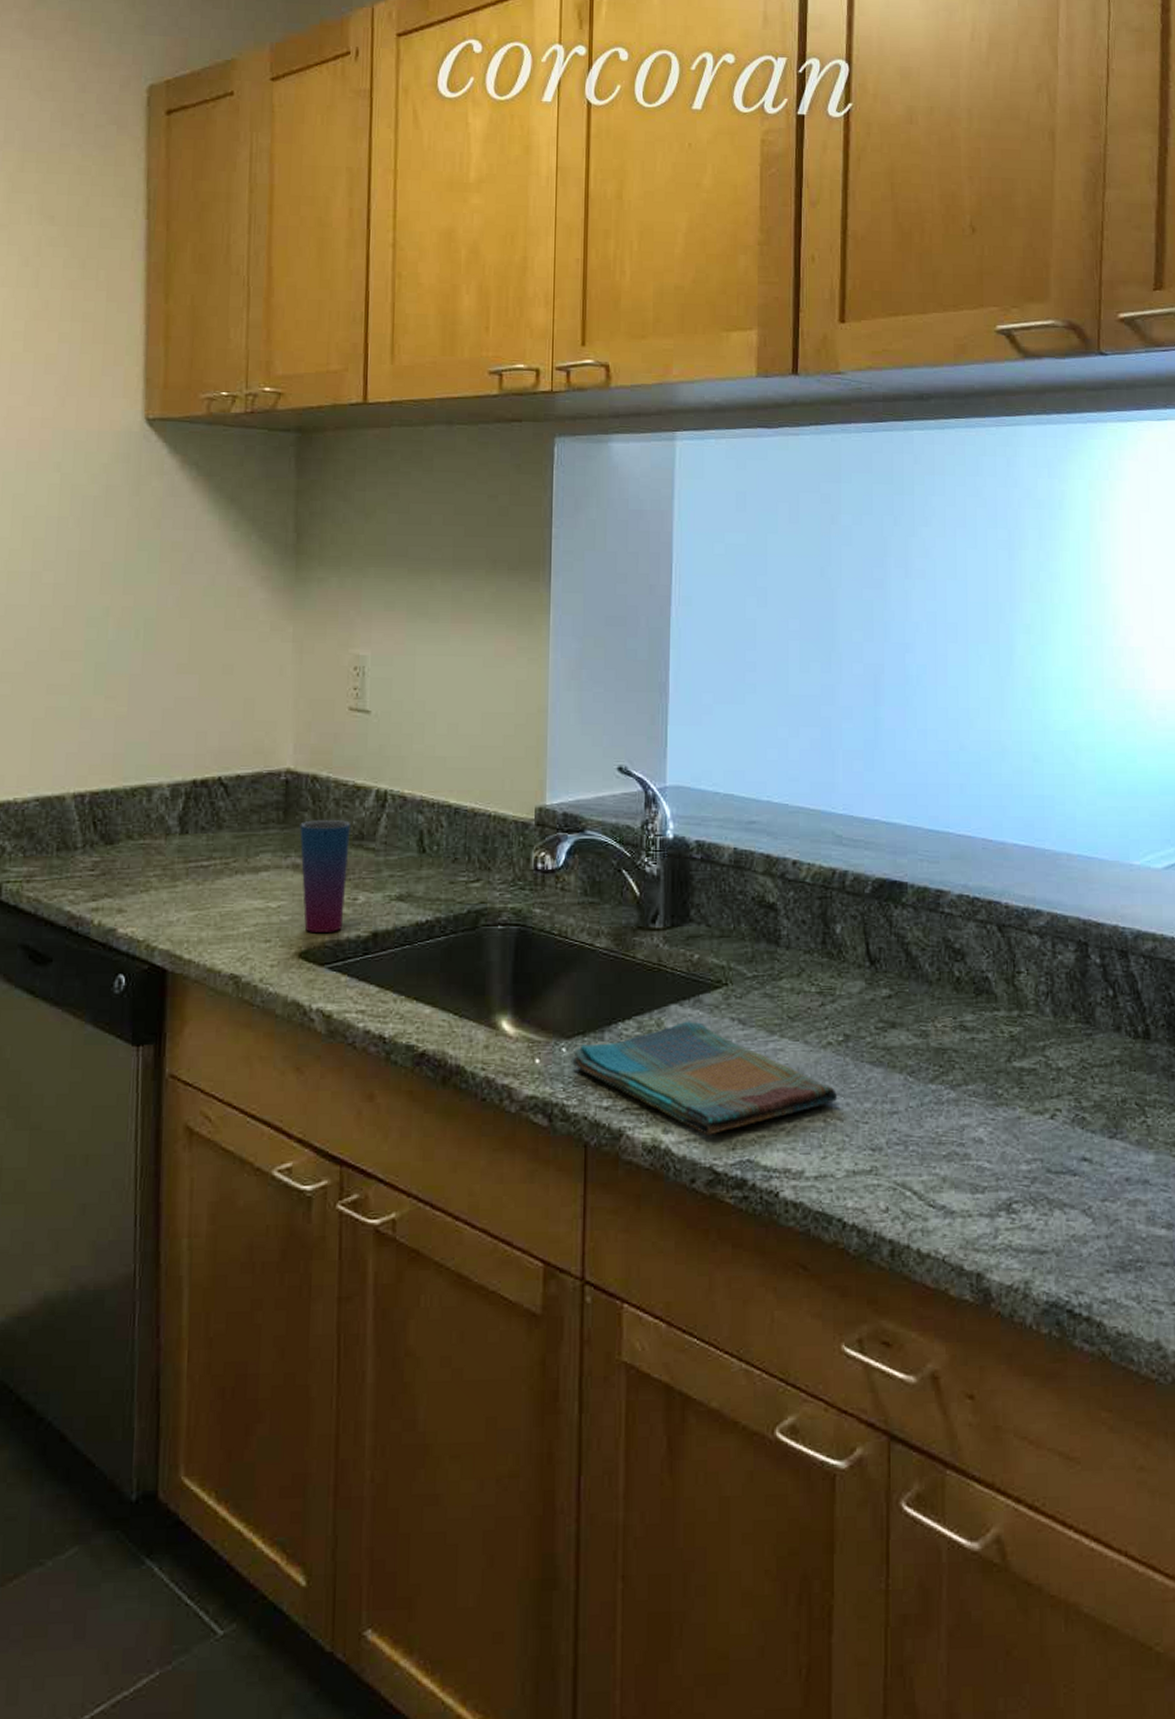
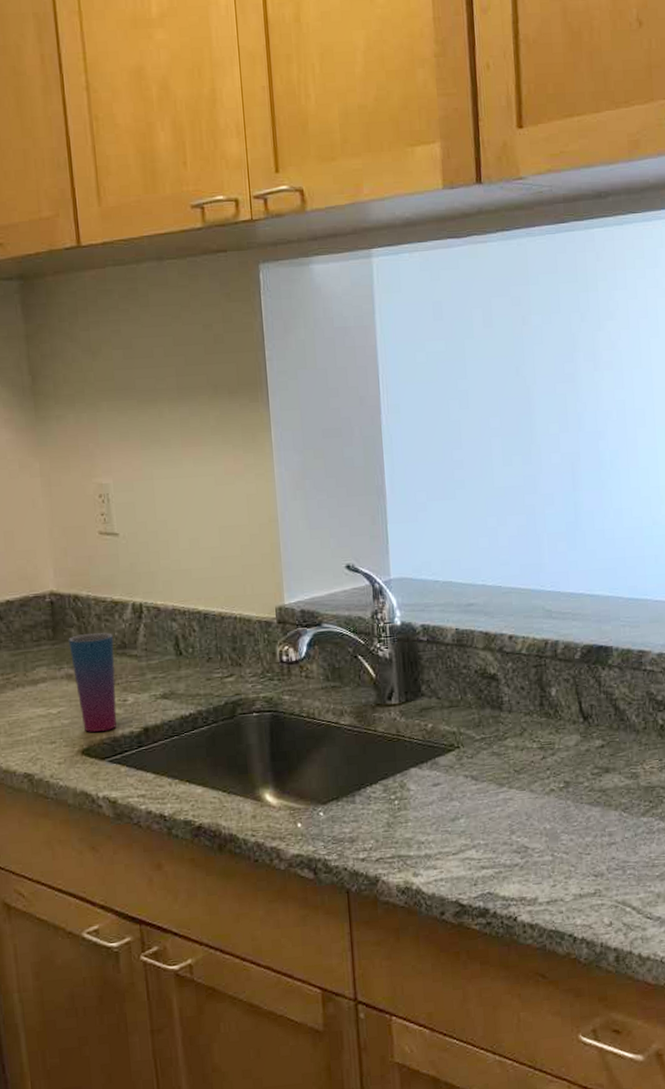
dish towel: present [570,1021,837,1135] -> none [328,781,562,875]

